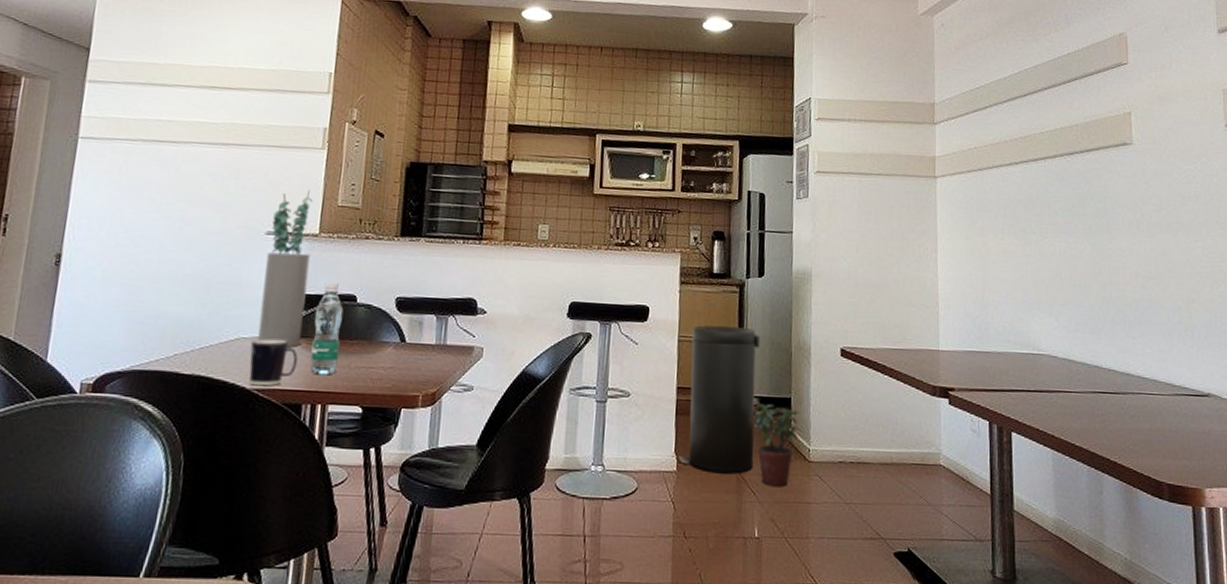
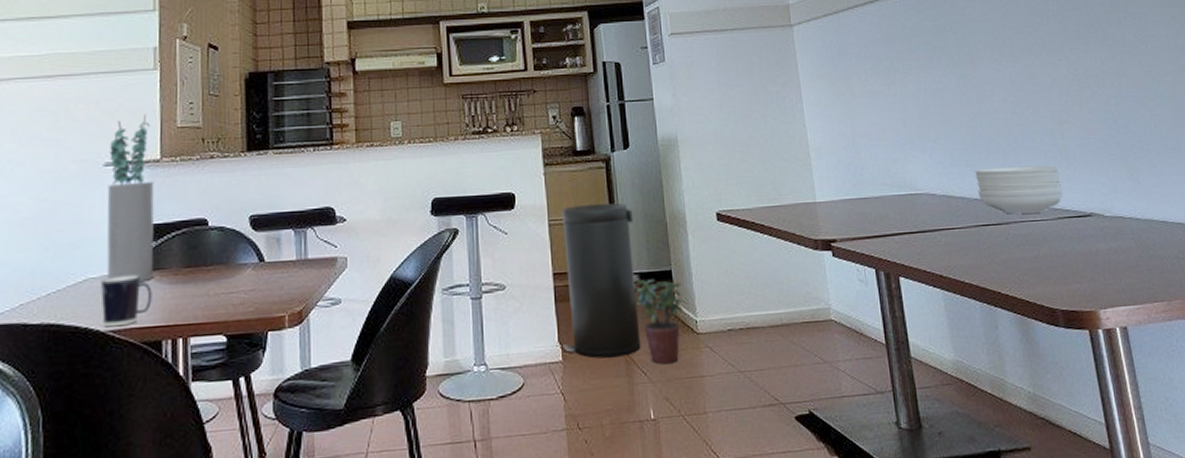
bottle: present [309,281,344,376] -> none [165,207,196,308]
bowl: none [1097,337,1184,387] -> present [974,165,1063,214]

